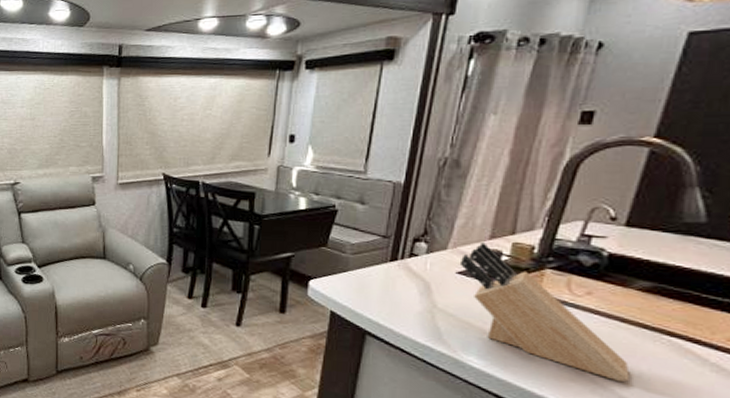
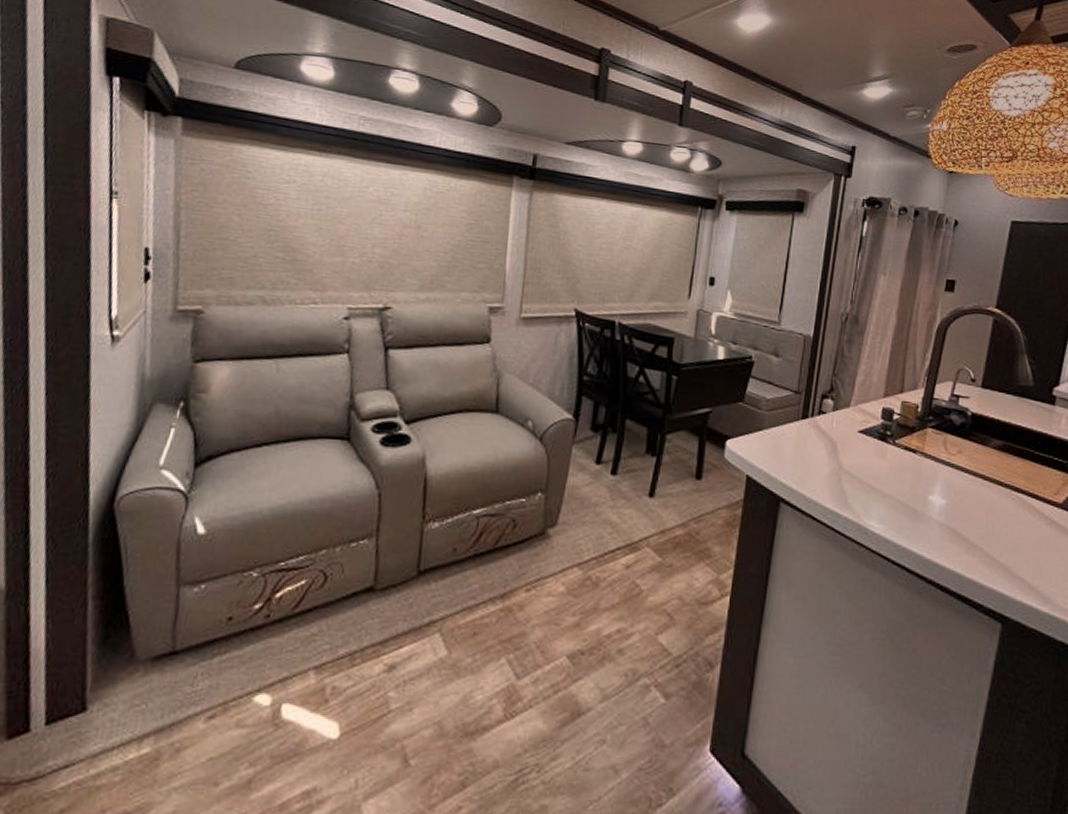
knife block: present [459,243,630,382] -> none [860,400,993,540]

